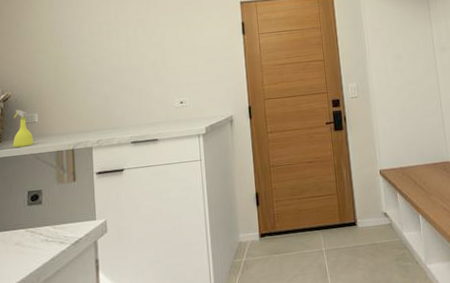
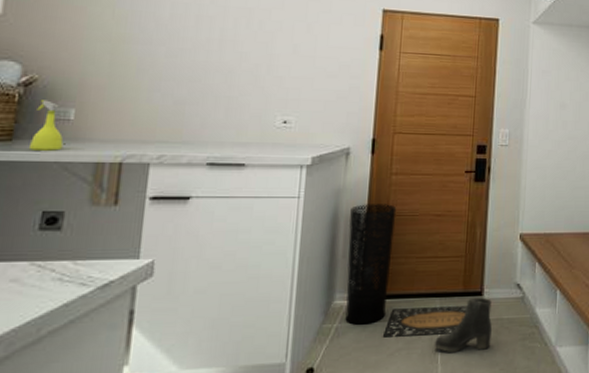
umbrella stand: none [241,157,281,258] -> present [345,204,397,325]
doormat: none [282,235,346,267] -> present [383,306,468,338]
boot: none [323,227,370,276] -> present [434,297,493,353]

